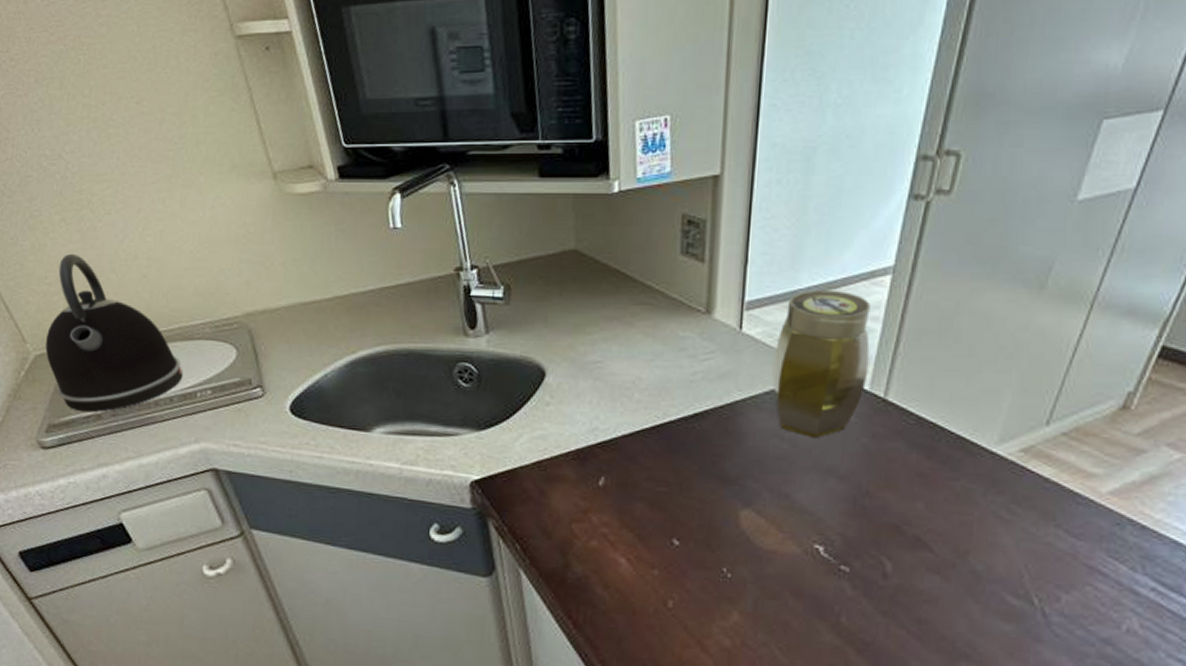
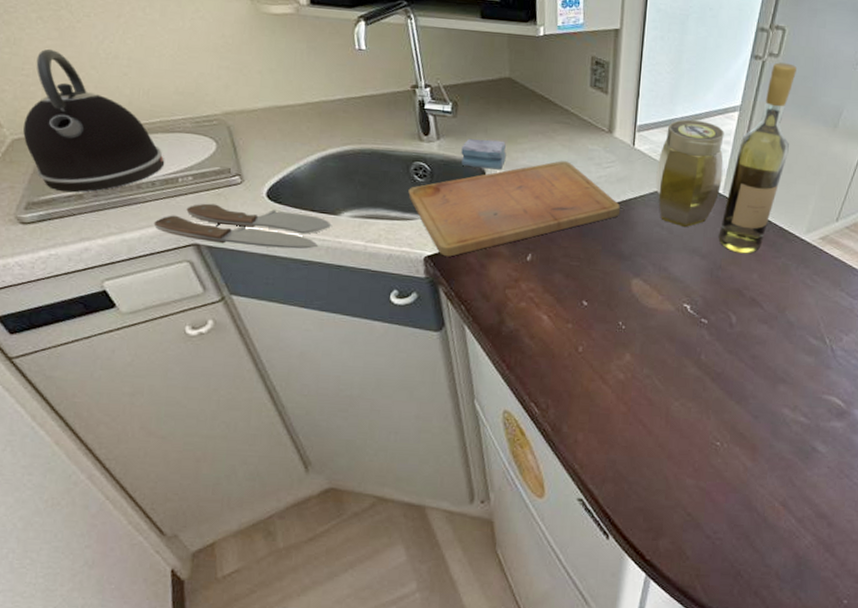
kitchen knife: none [171,420,362,474] -> present [153,203,331,250]
cutting board: none [451,354,723,482] -> present [408,161,620,257]
sponge: none [515,329,572,369] -> present [461,138,506,170]
bottle: none [864,202,979,474] -> present [718,62,797,254]

